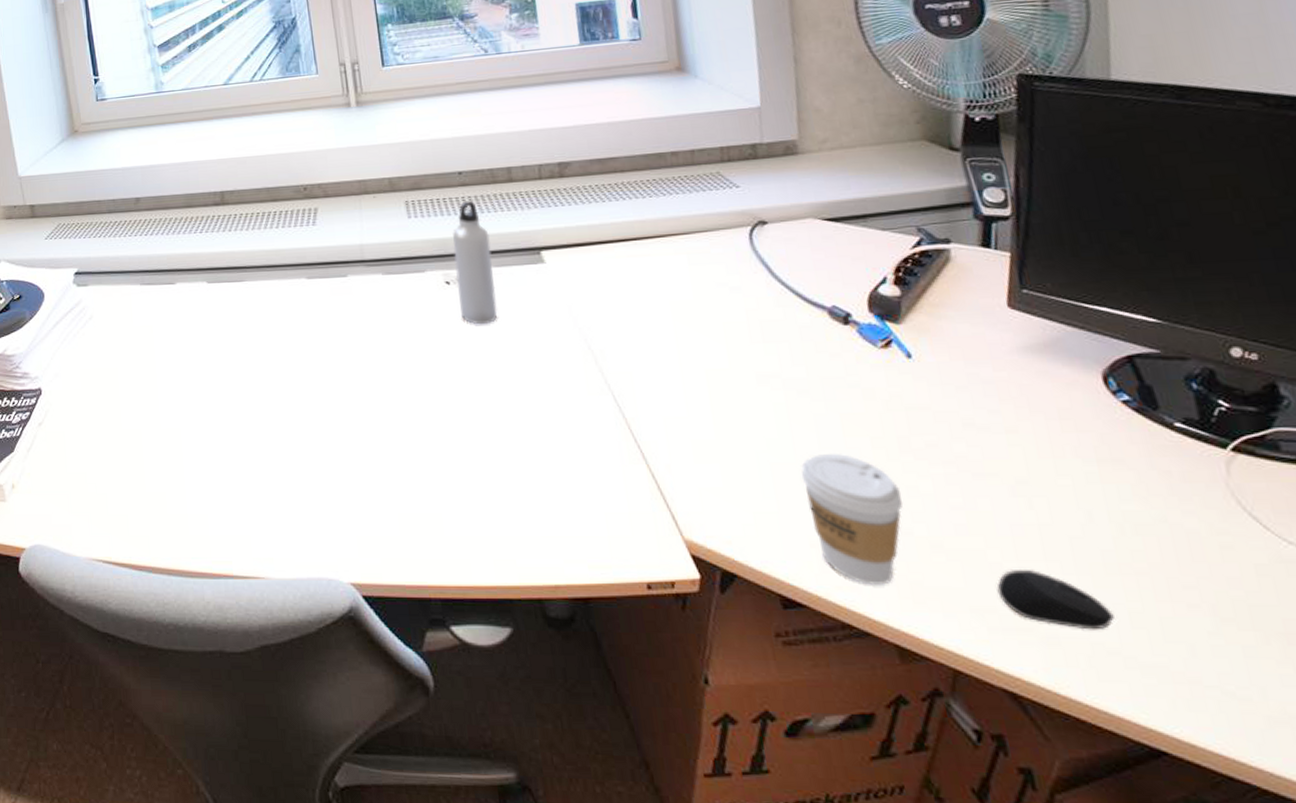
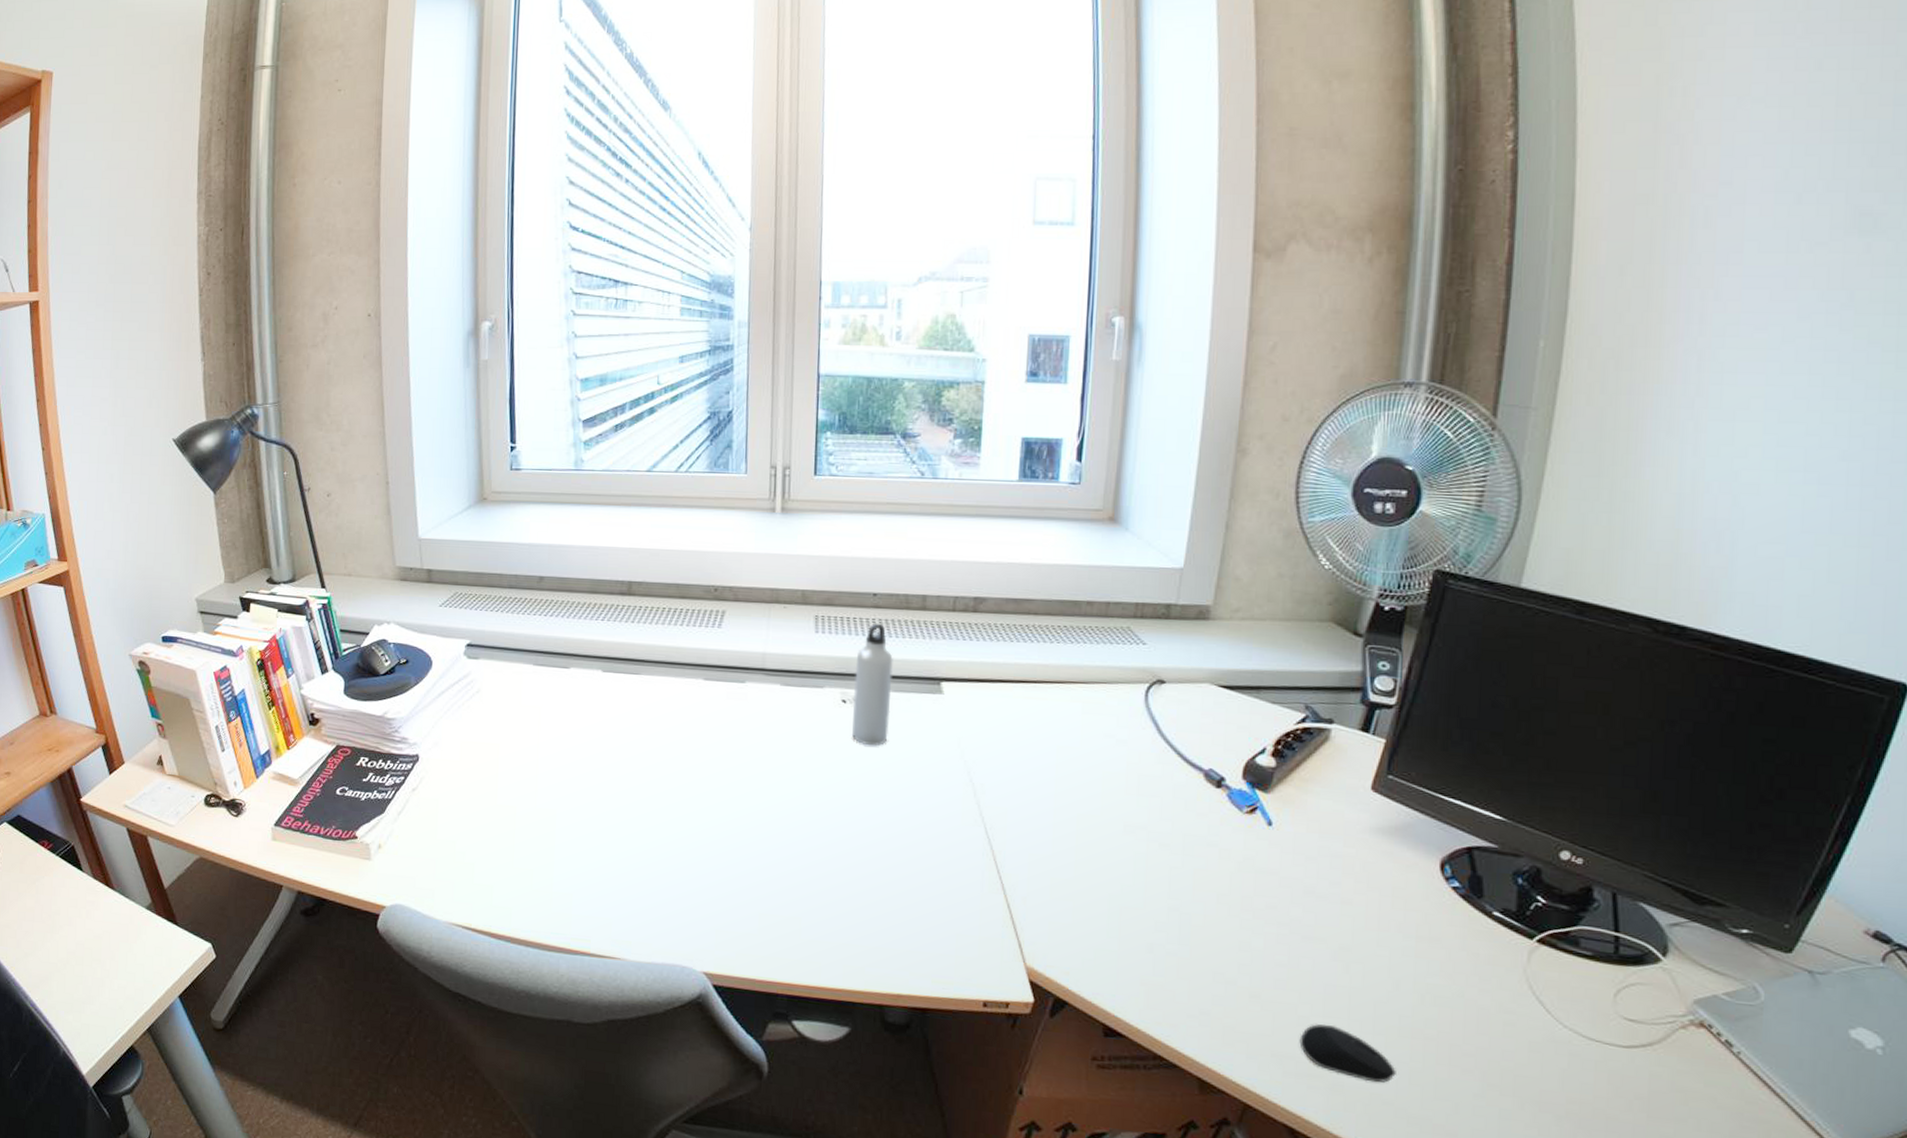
coffee cup: present [801,453,904,585] -> none [1146,903,1234,1025]

